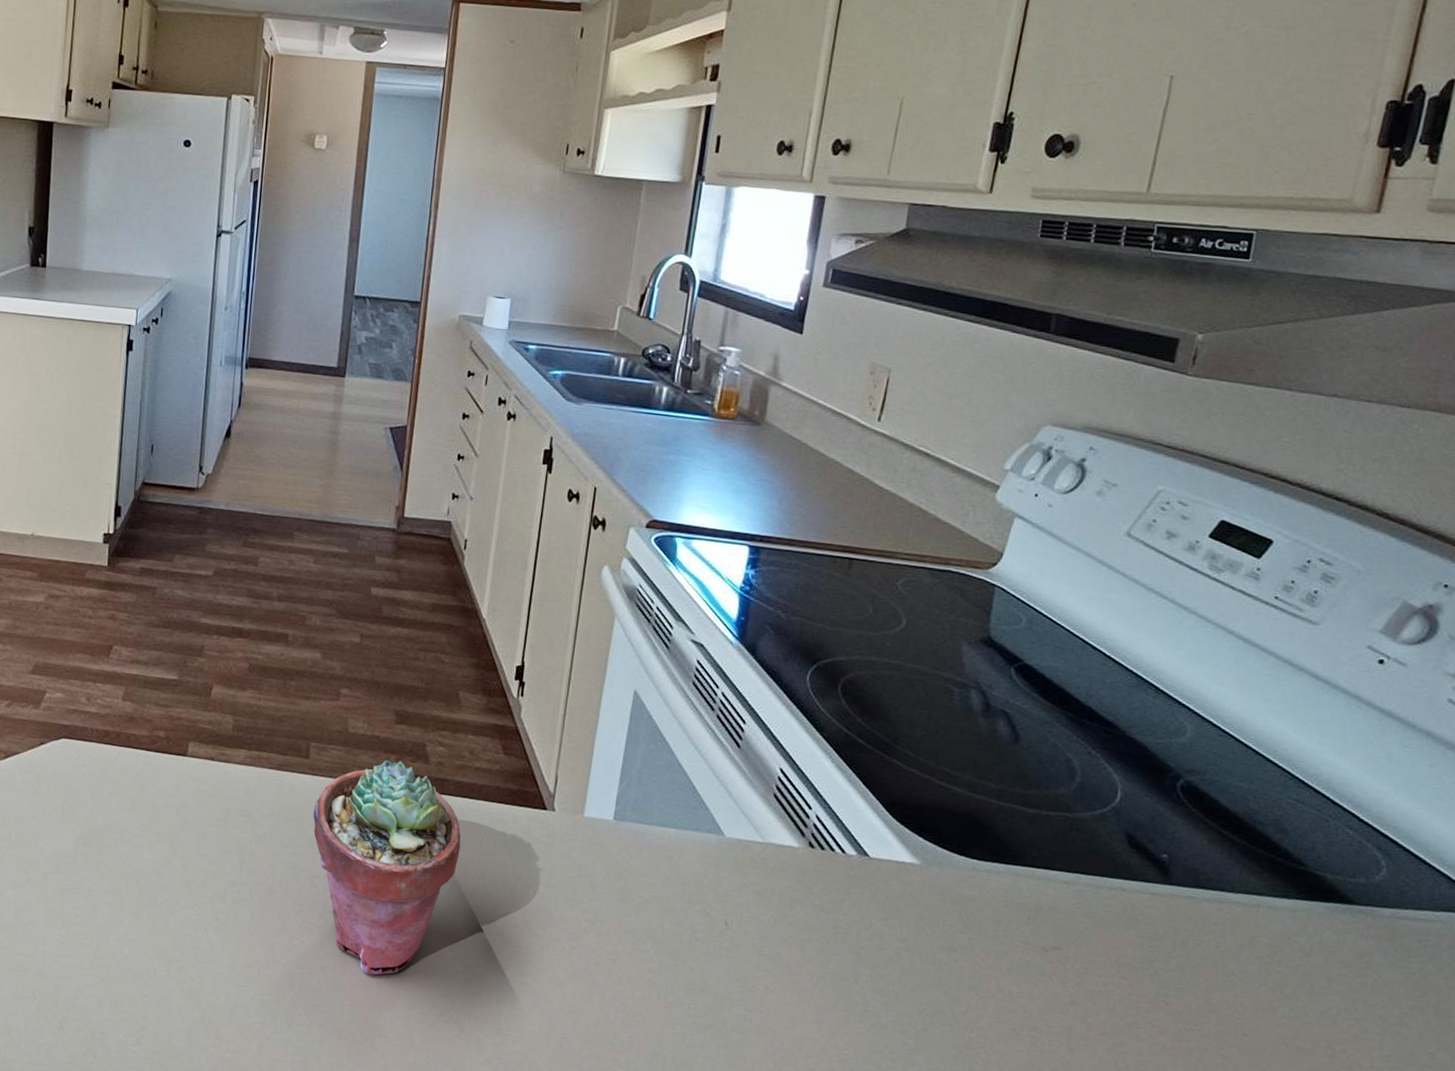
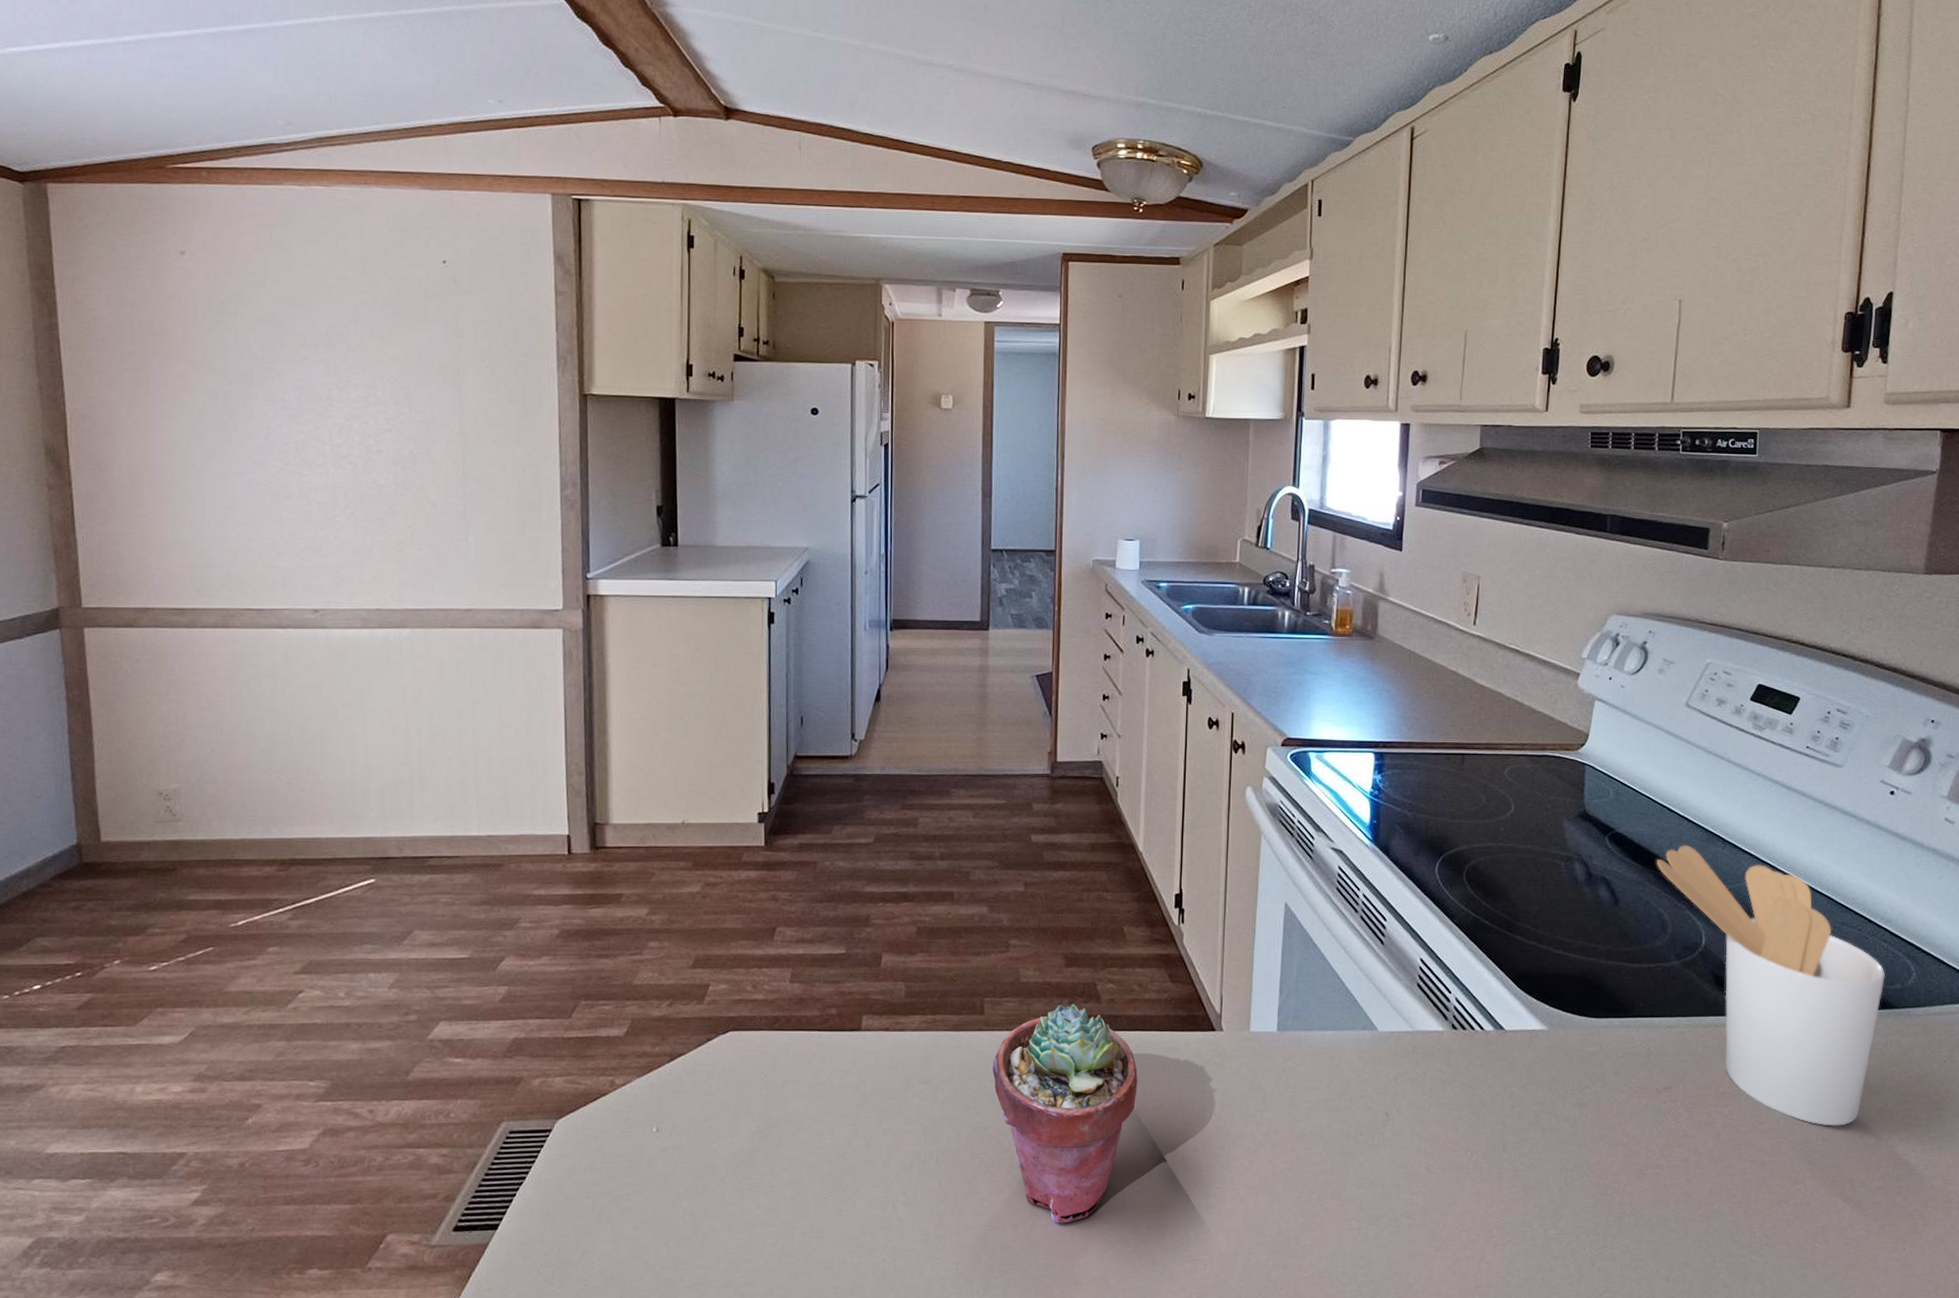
utensil holder: none [1070,687,1347,1024] -> present [1657,845,1886,1126]

